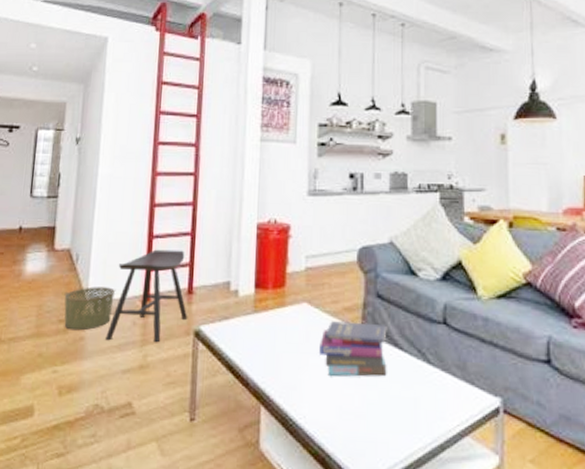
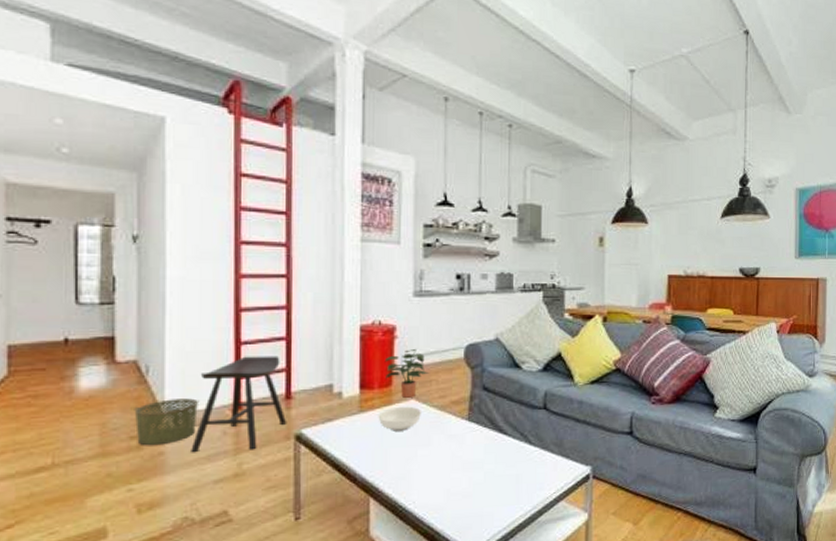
bowl: none [271,309,313,336] -> present [378,406,421,431]
potted plant: none [279,248,321,301] -> present [384,348,429,398]
books: present [319,321,387,376] -> none [428,413,493,463]

